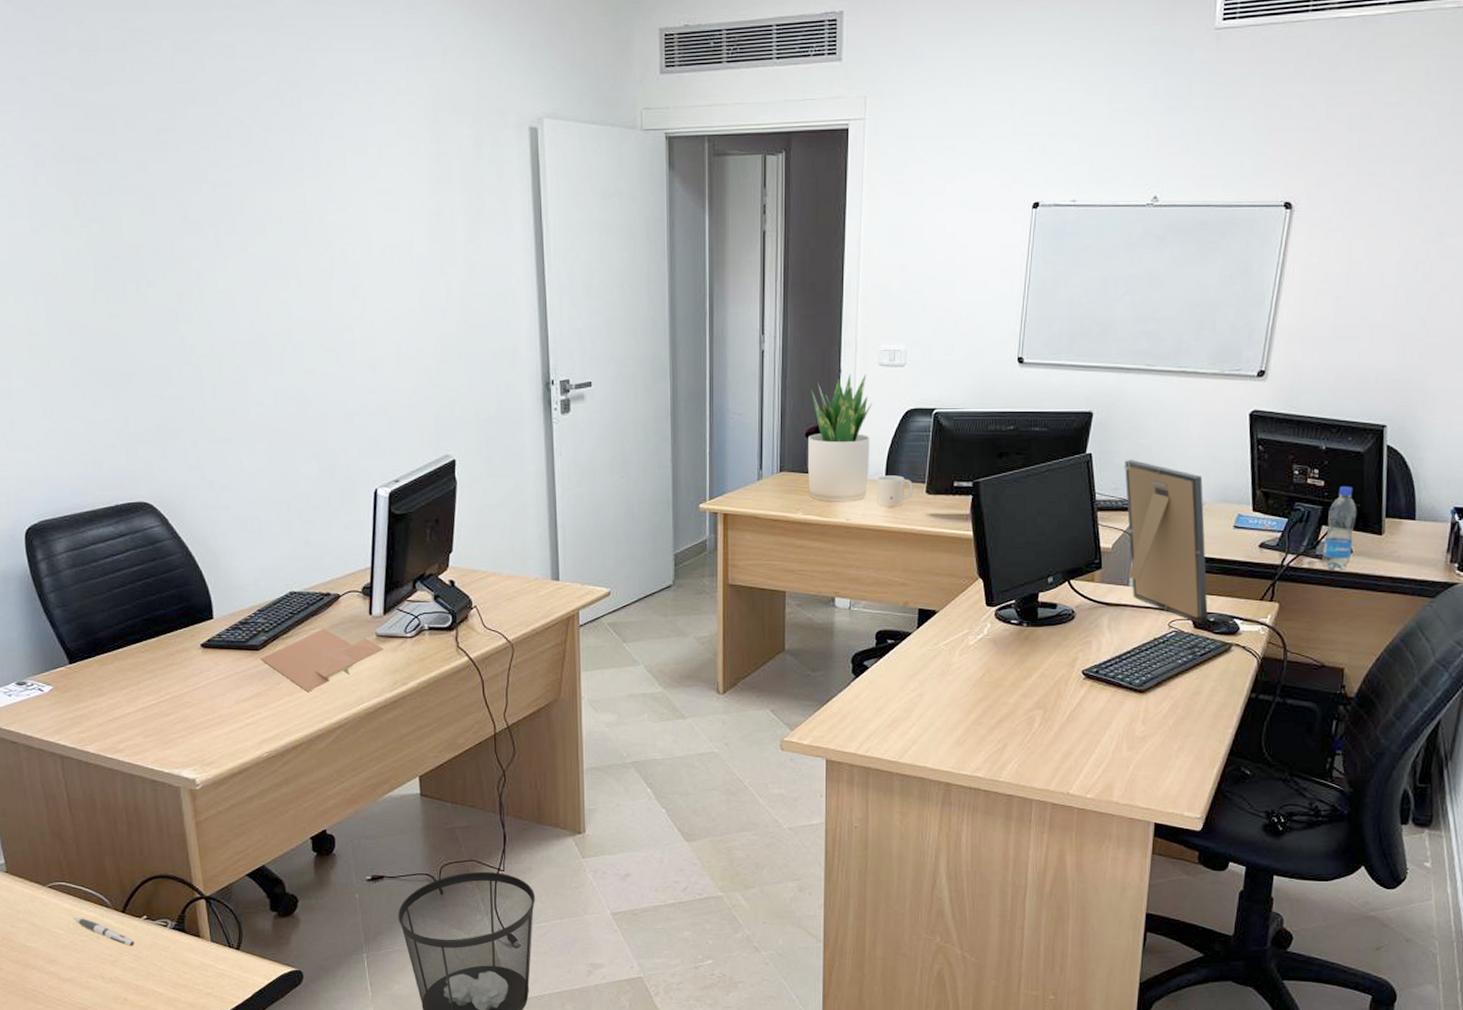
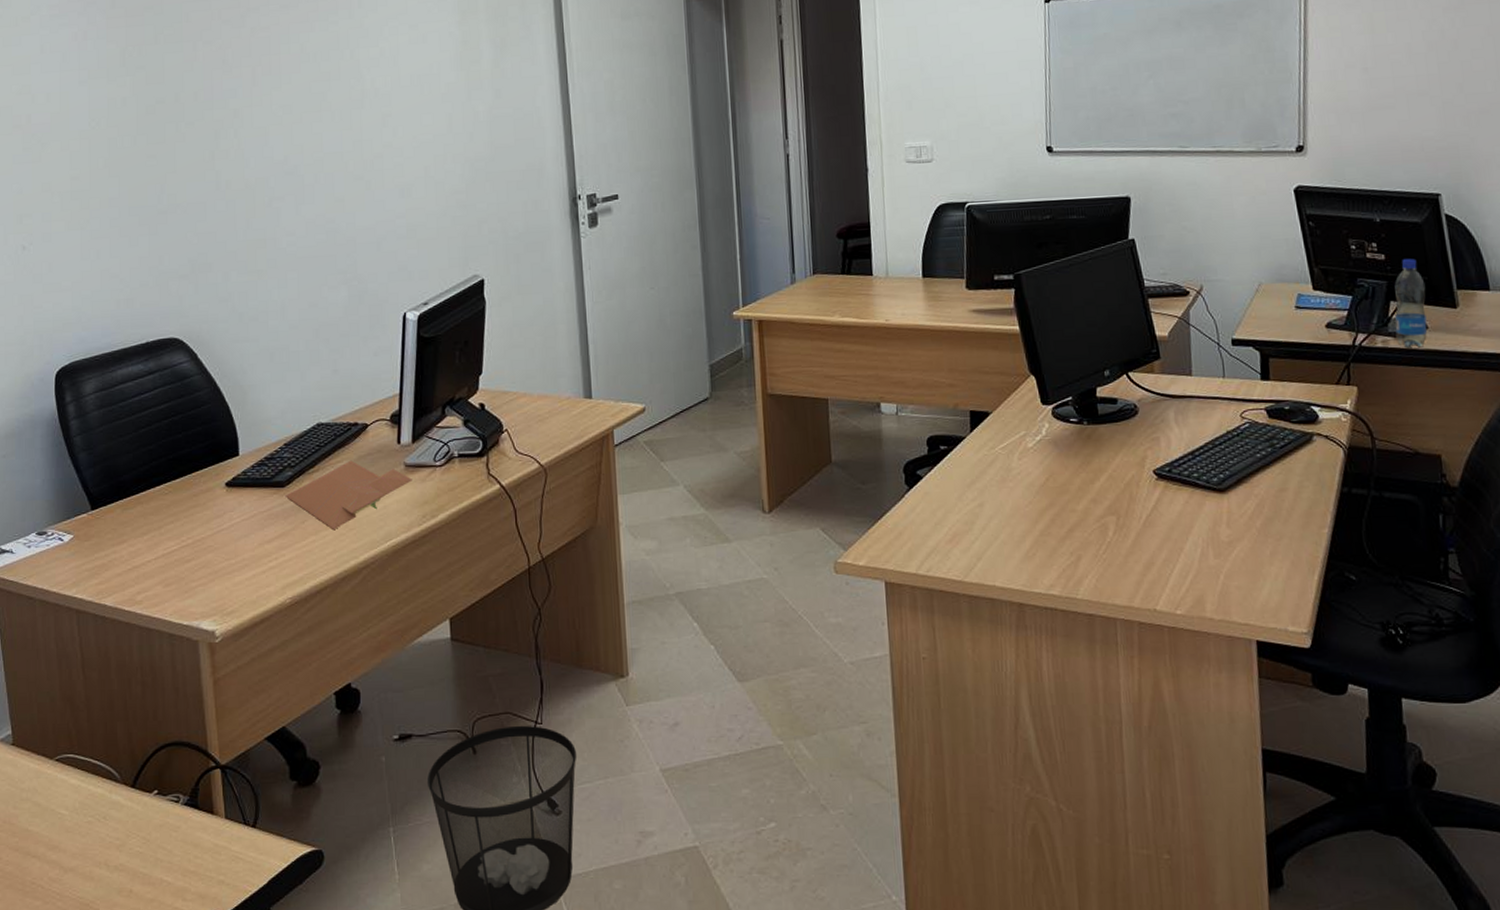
pen: present [74,917,135,946] -> none [81,794,144,827]
planter: present [807,373,872,502] -> none [839,172,905,303]
mug: present [877,475,914,507] -> none [913,272,953,305]
picture frame: present [1124,460,1208,624] -> none [1169,243,1283,414]

